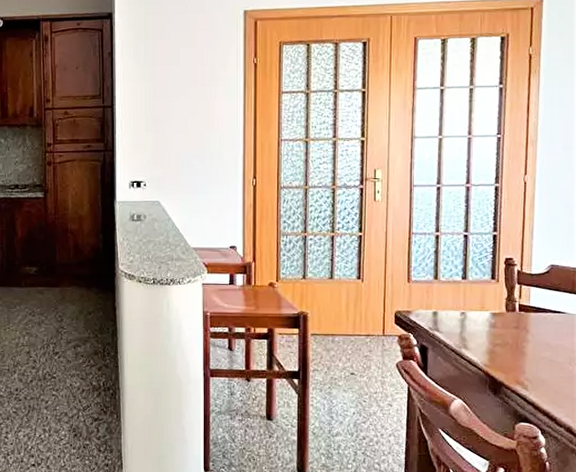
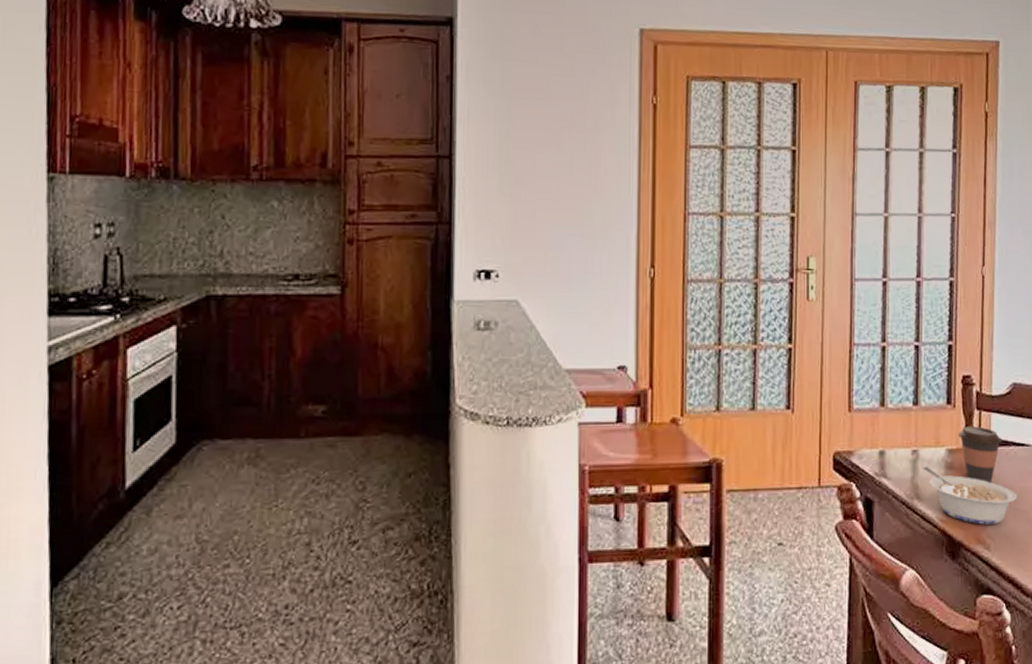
legume: none [469,324,553,371] -> present [922,466,1017,525]
coffee cup: none [501,296,540,340] -> present [959,426,1002,483]

